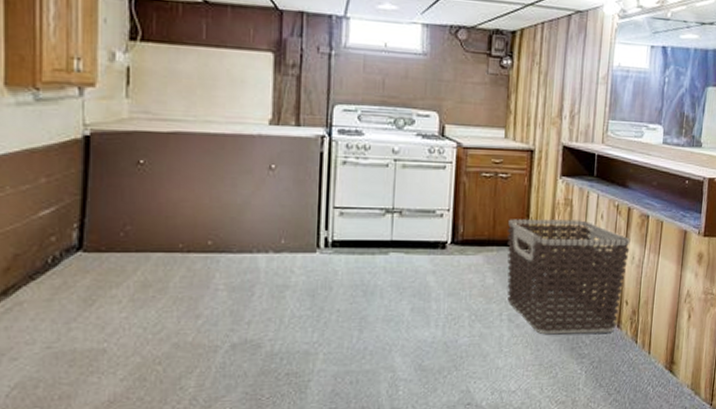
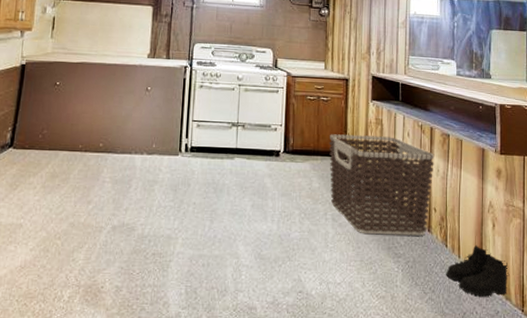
boots: none [633,338,701,394] -> present [446,244,510,297]

